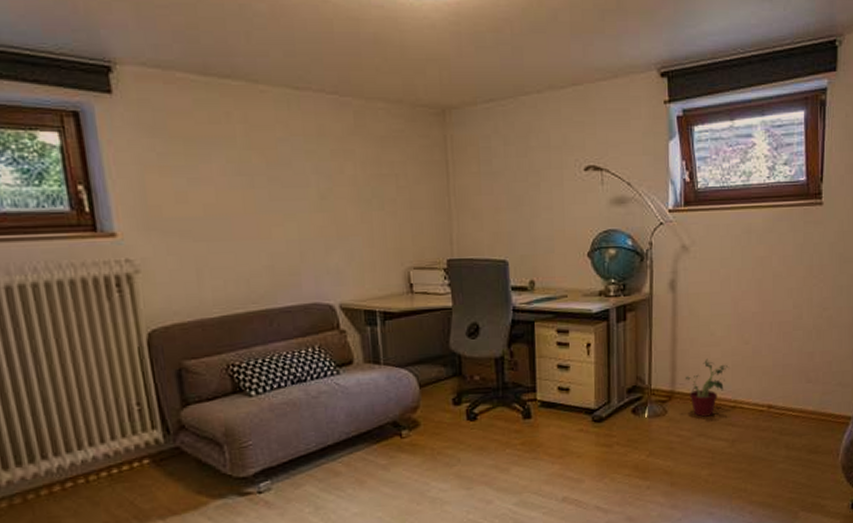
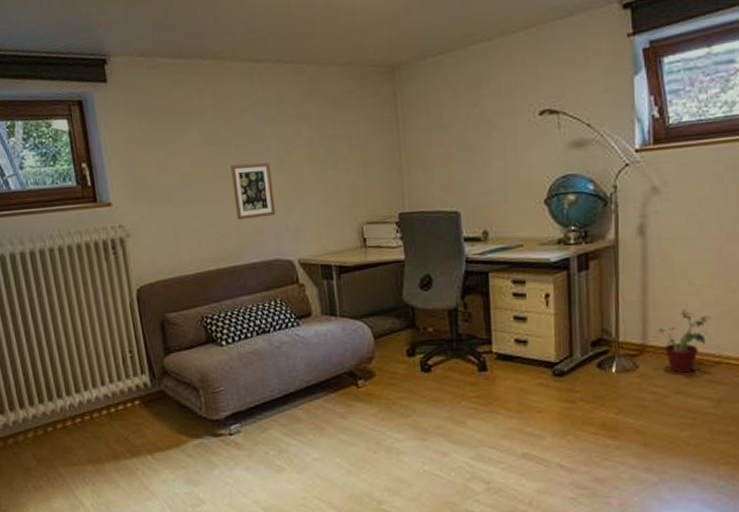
picture frame: none [264,198,316,259] -> present [231,162,276,219]

